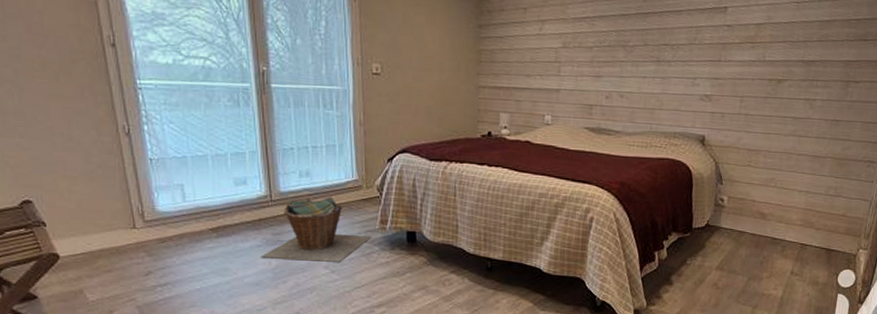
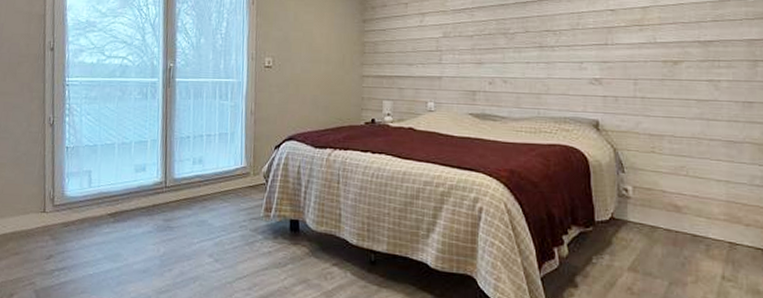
laundry basket: present [260,197,371,262] -> none [150,184,255,251]

